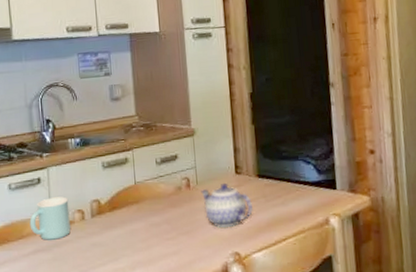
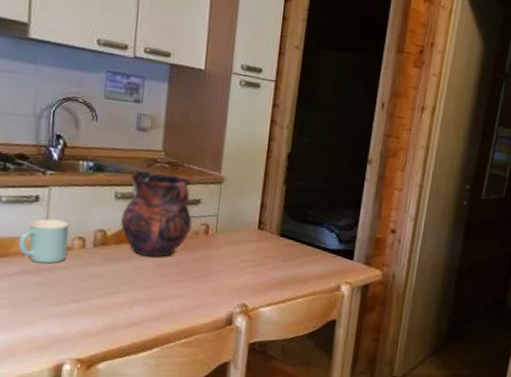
vase: none [111,136,174,219] -> present [121,170,192,258]
teapot: present [201,182,254,229] -> none [219,235,270,280]

